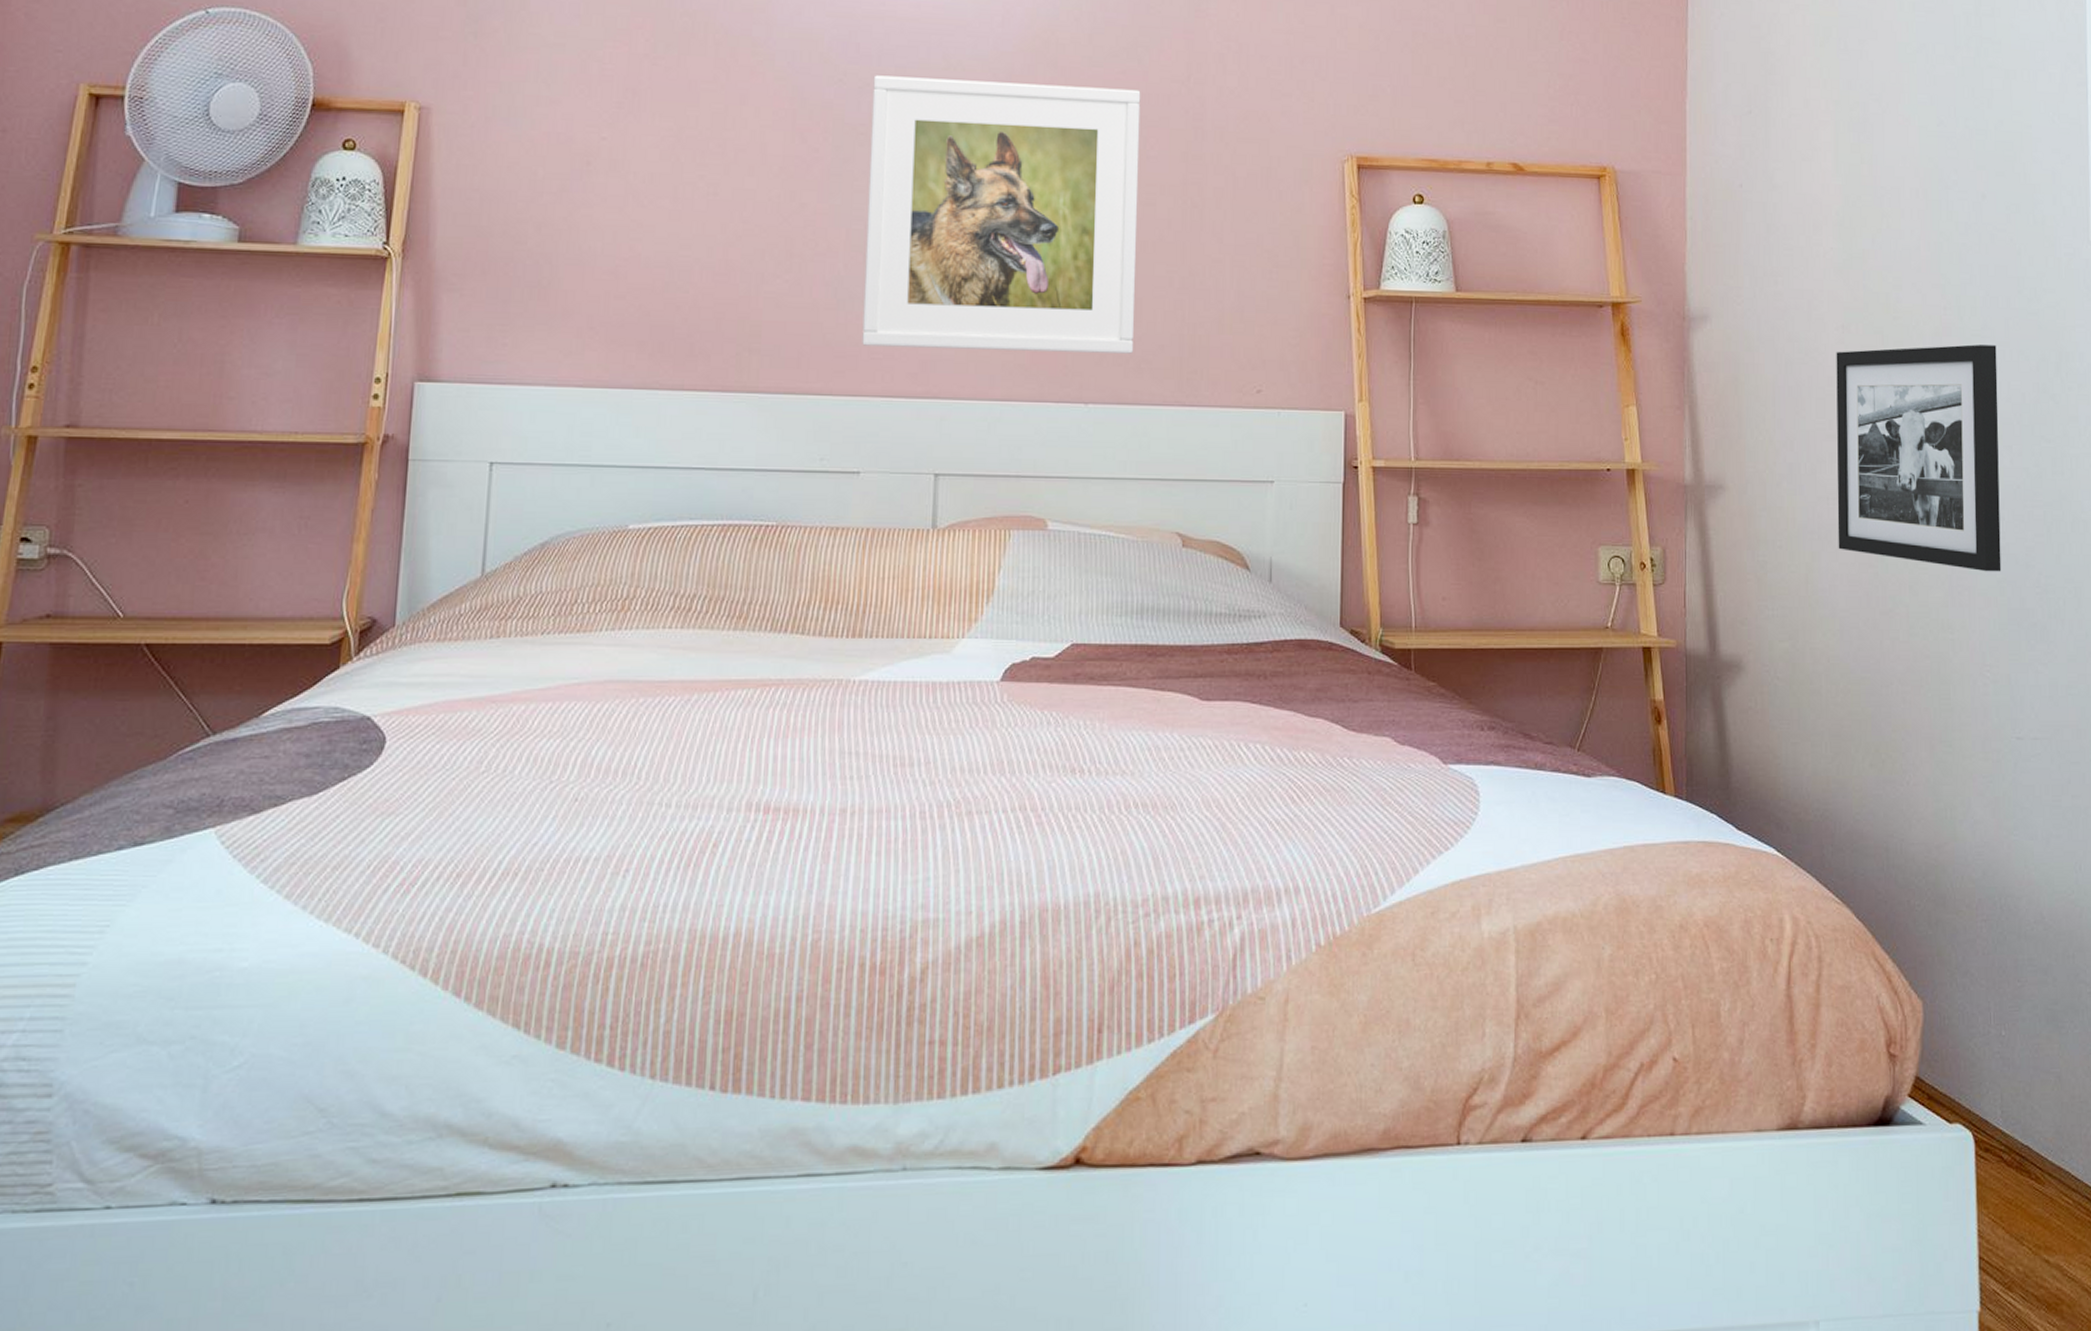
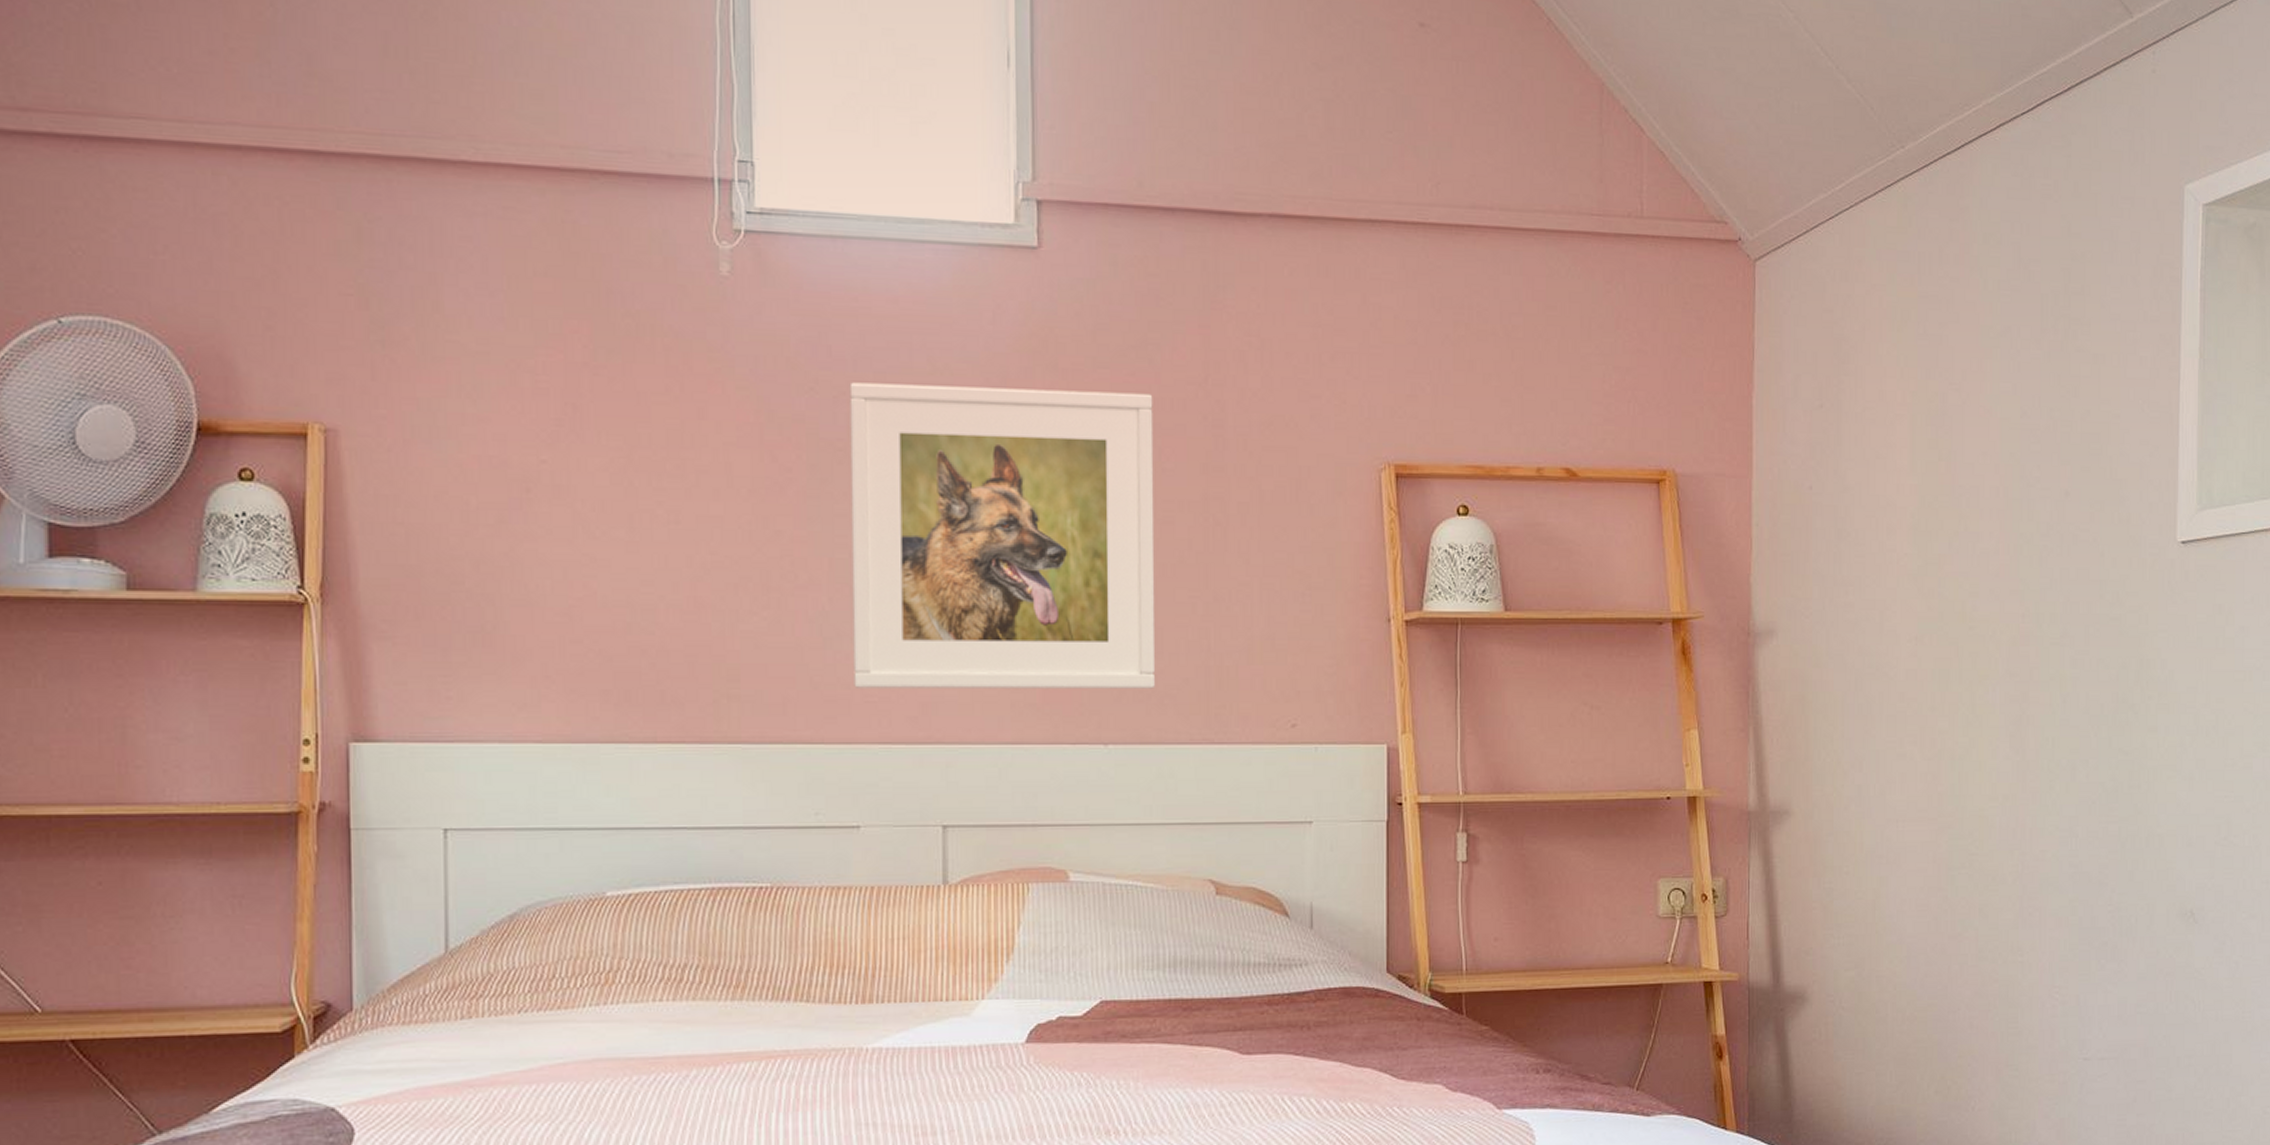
picture frame: present [1836,344,2002,572] -> none [1907,654,2076,892]

